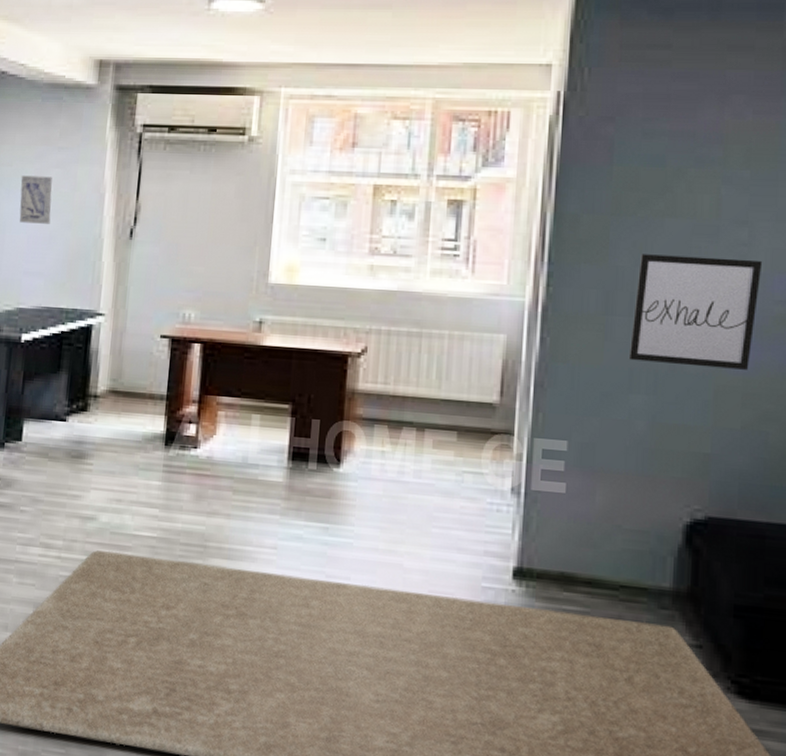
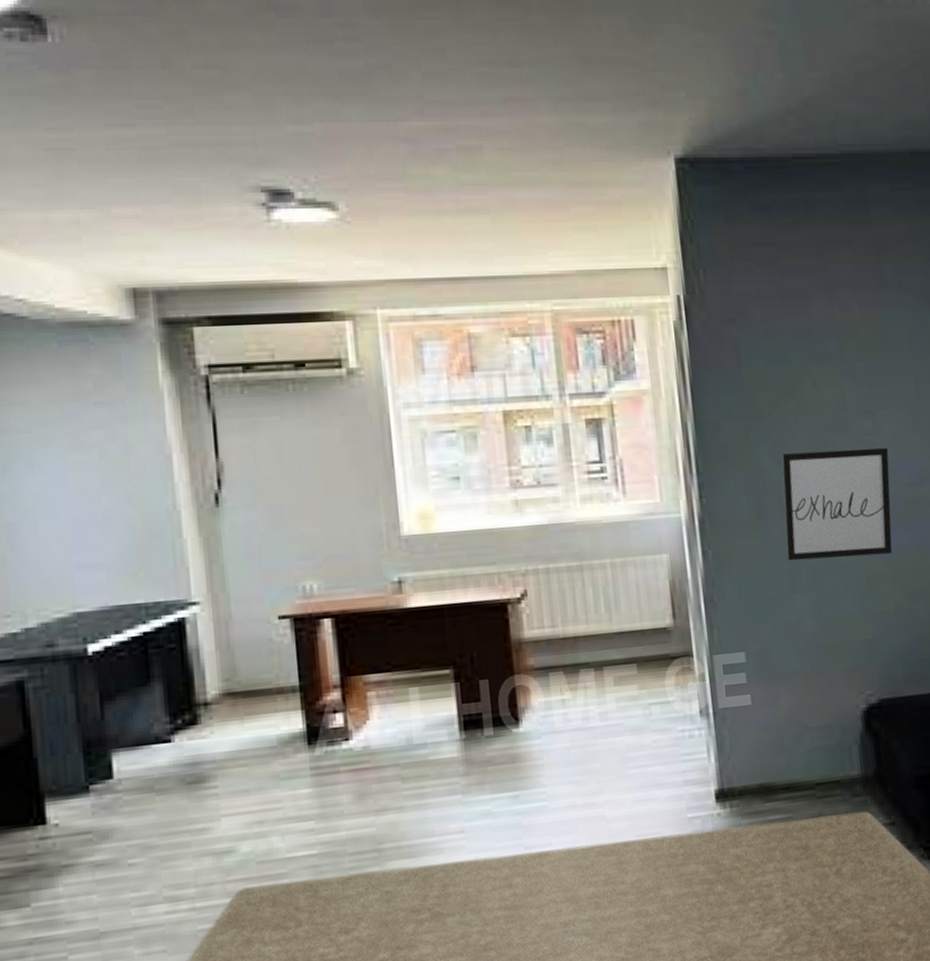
wall art: present [19,175,53,224] -> none [46,441,101,504]

